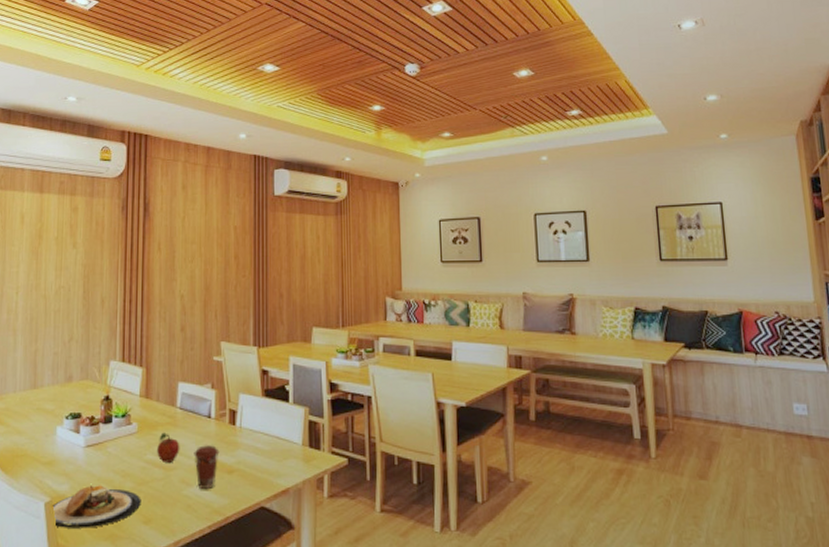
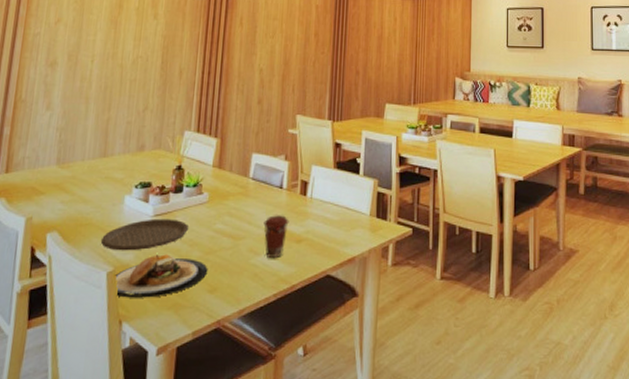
plate: none [36,449,121,482] -> present [100,218,189,251]
fruit: present [156,432,180,462] -> none [226,202,251,232]

